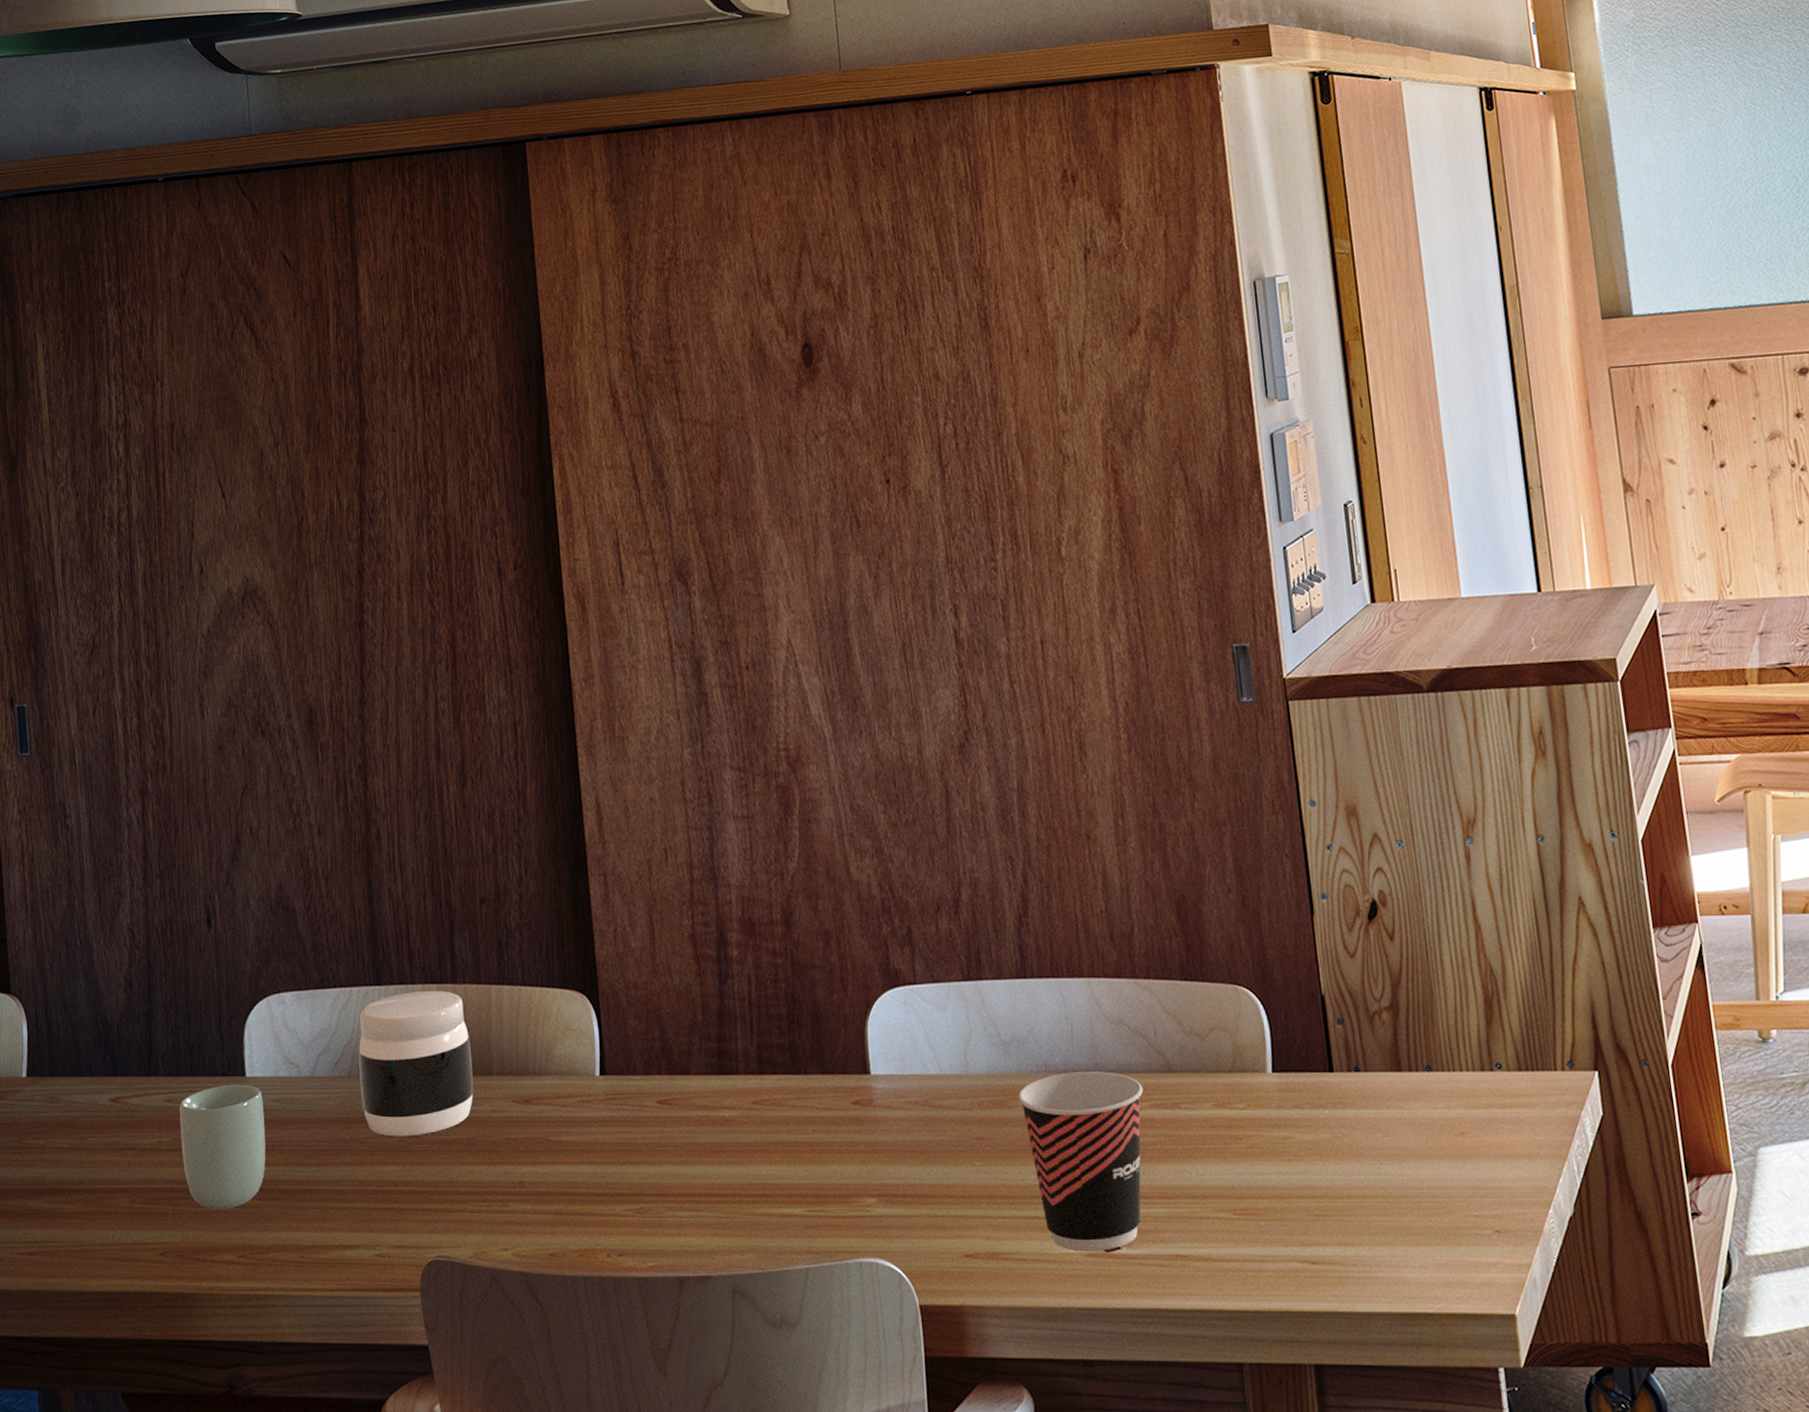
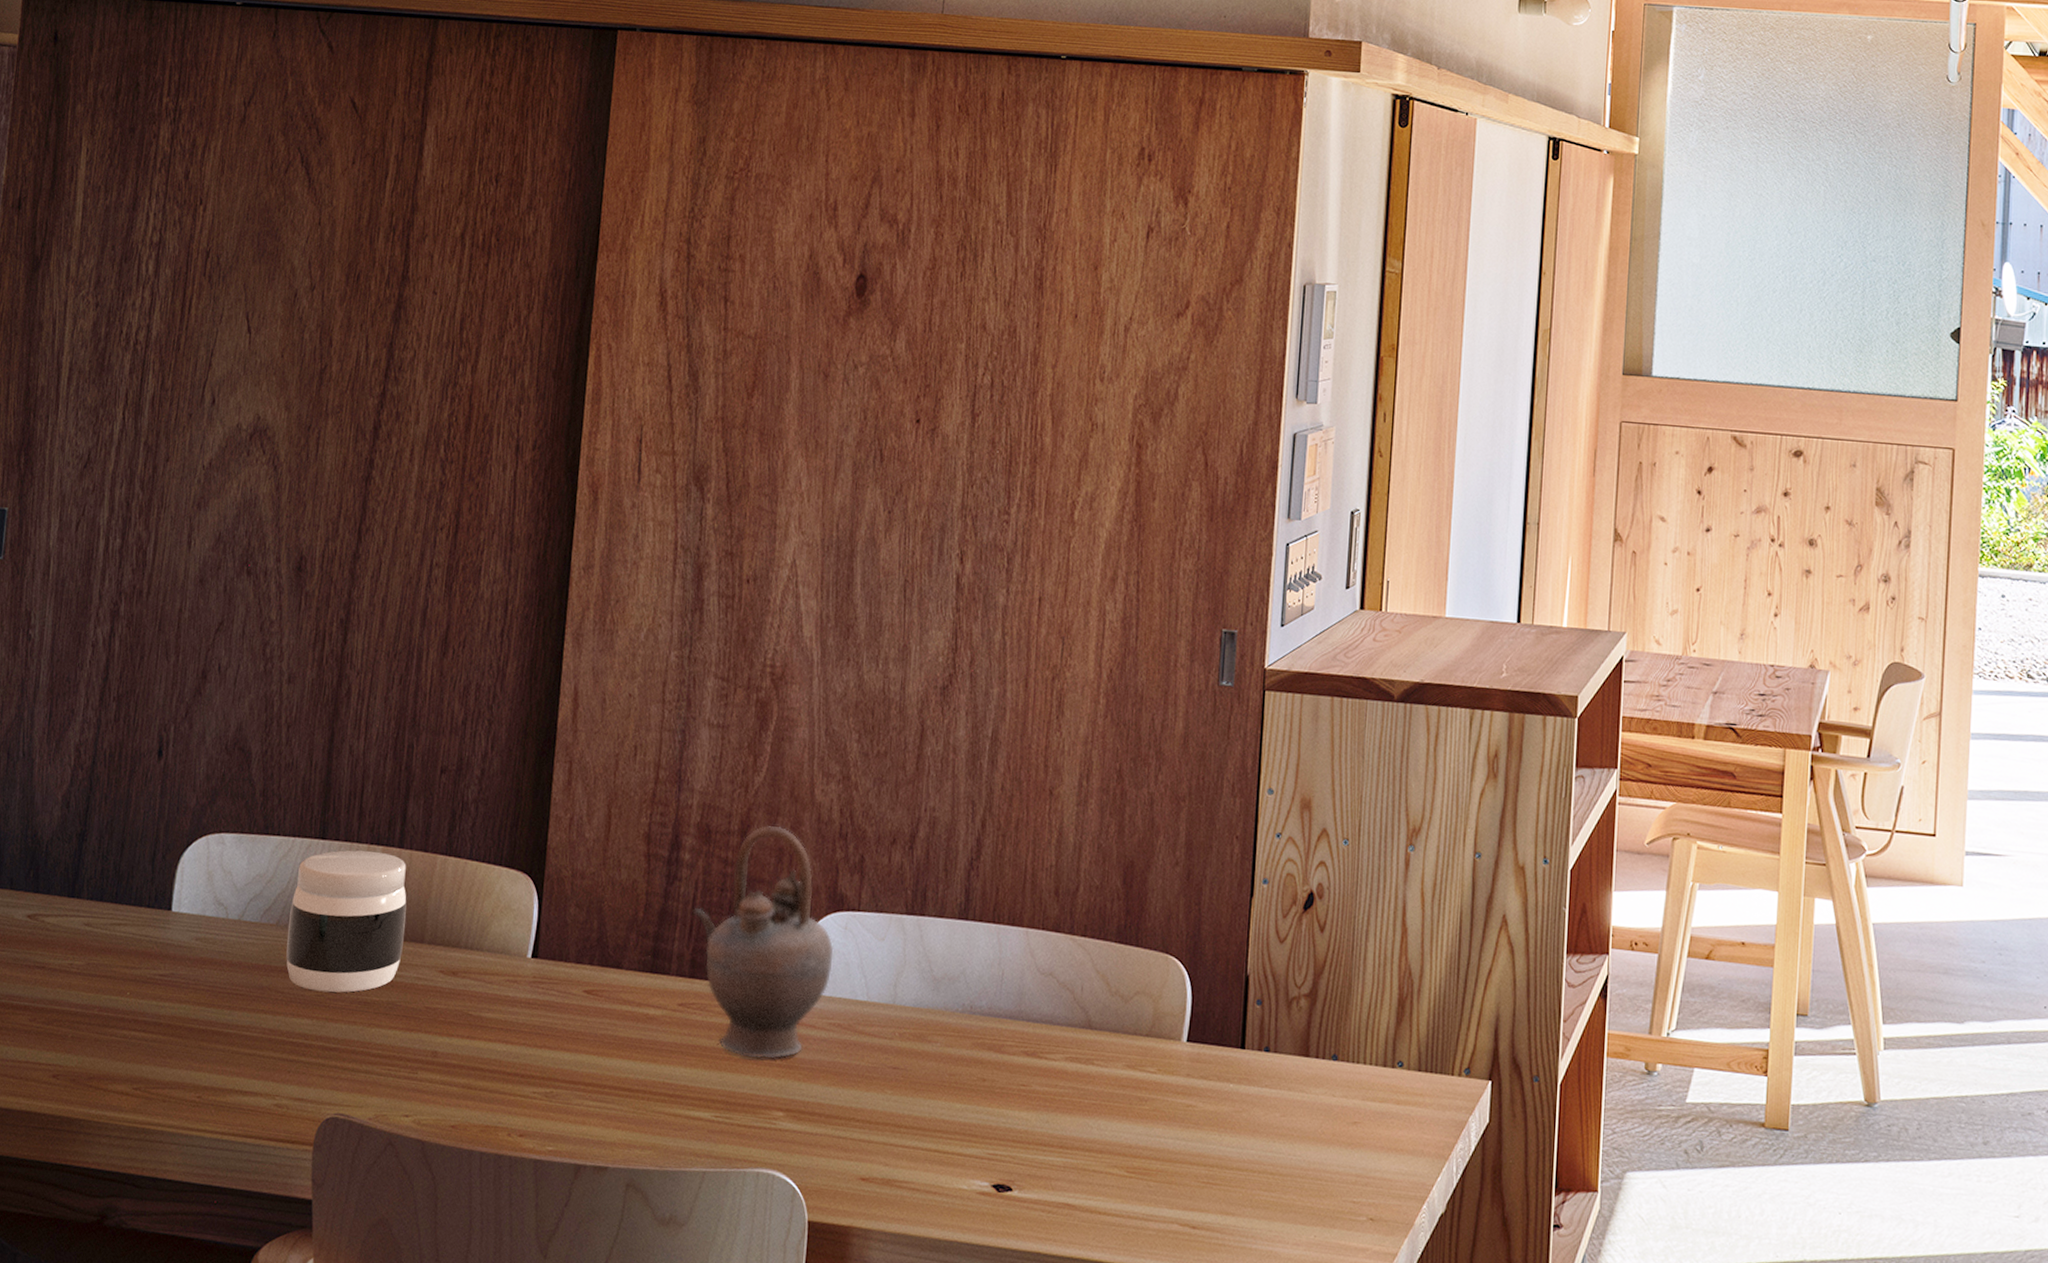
cup: present [179,1084,266,1210] -> none [91,916,186,1041]
teapot: none [749,909,899,1147] -> present [692,825,834,1059]
cup: present [1017,1072,1144,1252] -> none [939,1016,1061,1191]

